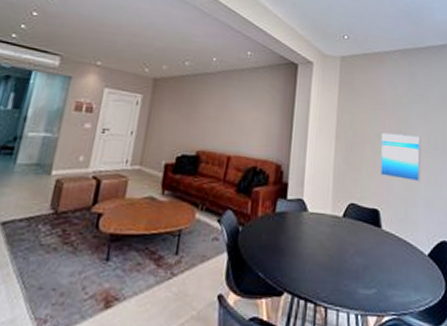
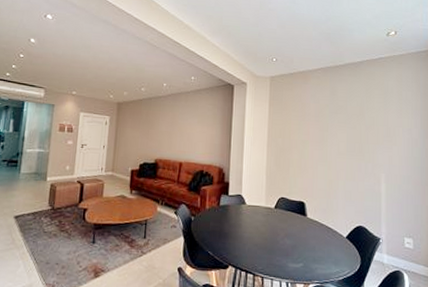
wall art: present [379,132,421,182] -> none [305,139,341,179]

